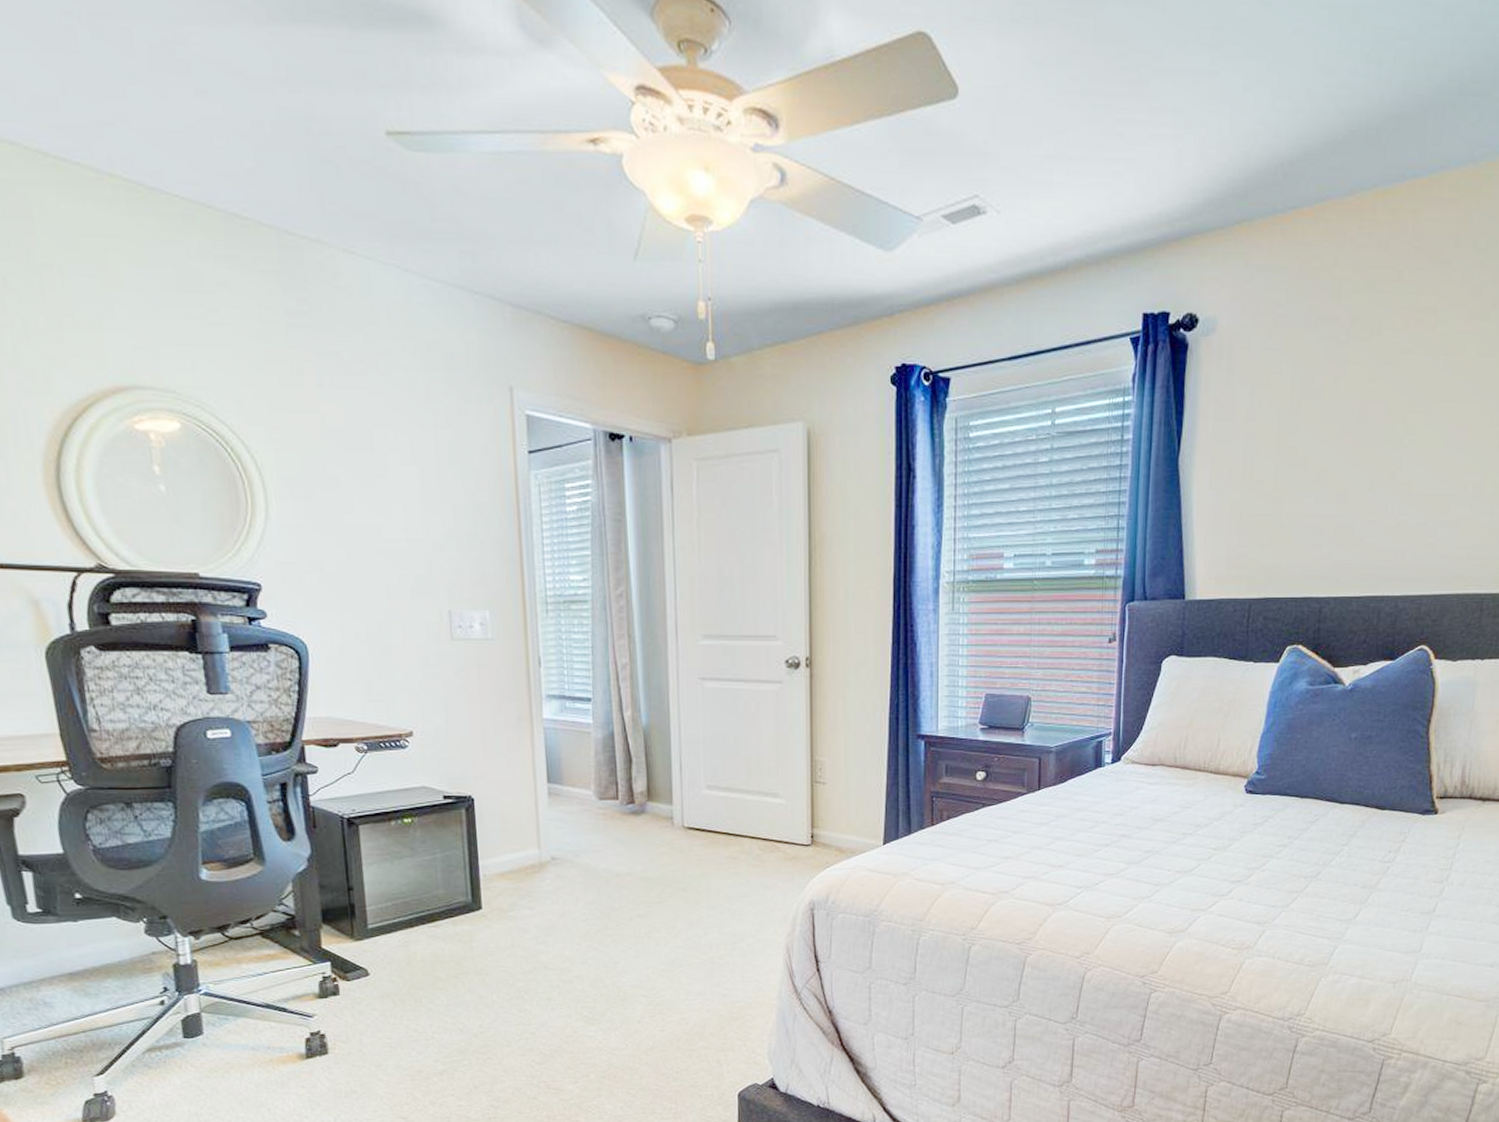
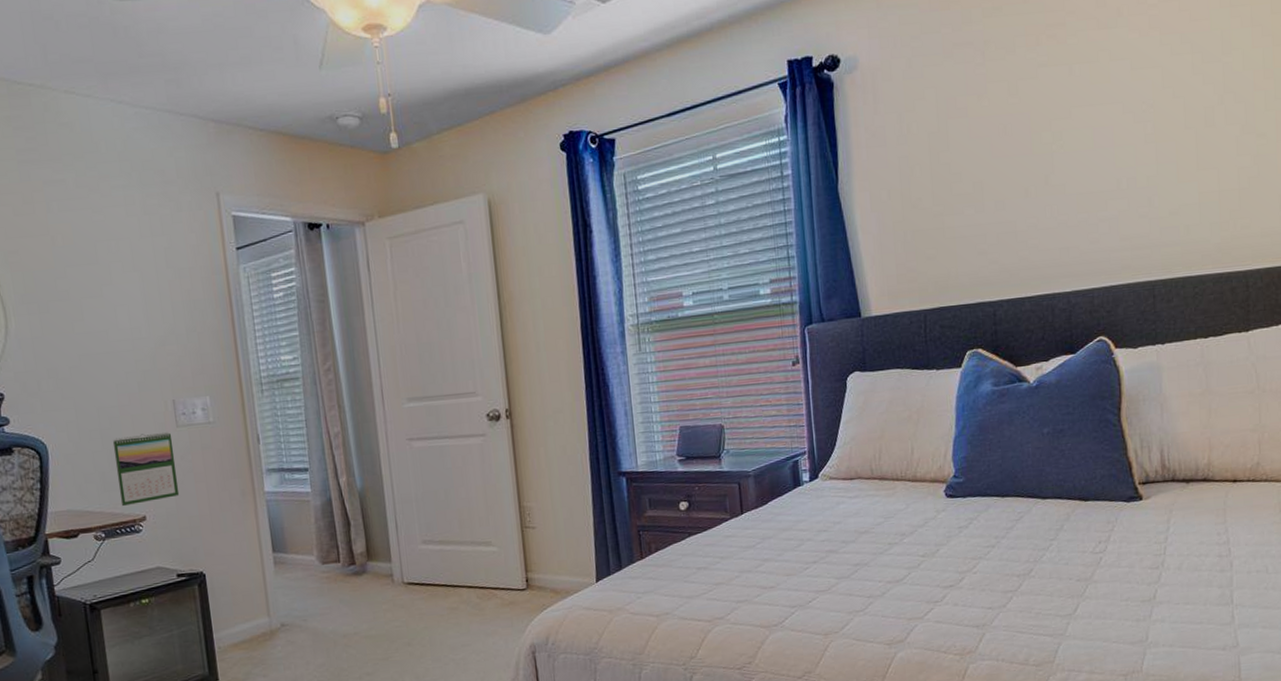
calendar: none [380,644,451,719] -> present [112,431,180,507]

